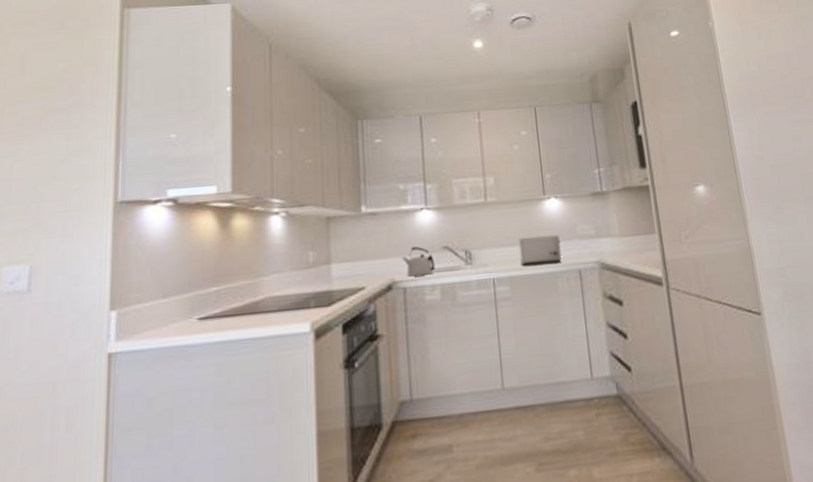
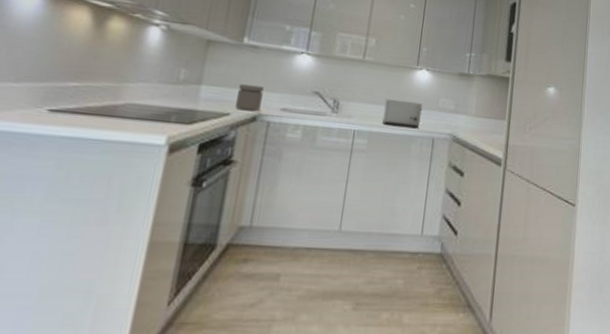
jar: none [368,252,393,282] -> present [235,84,264,112]
kettle: present [401,246,435,278] -> none [272,85,304,115]

